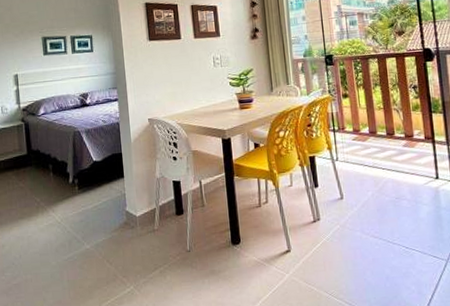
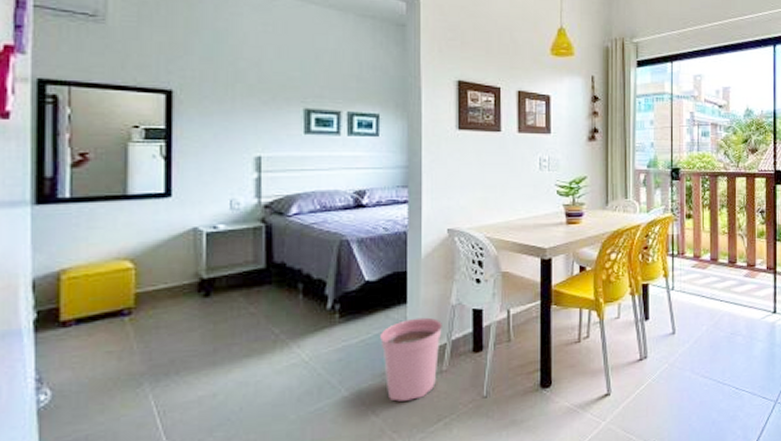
plant pot: none [107,188,152,253] -> present [380,317,442,402]

